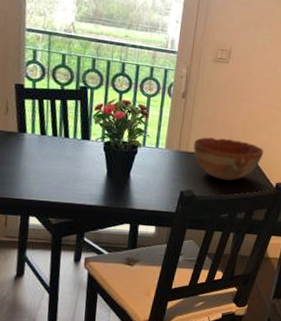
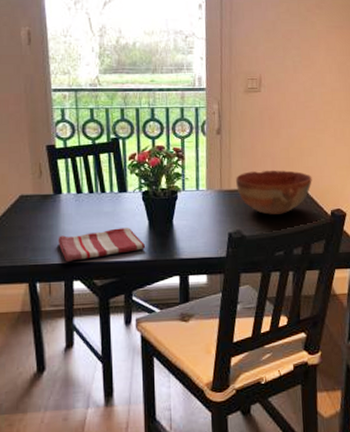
dish towel: none [18,172,102,198] -> present [58,228,146,262]

